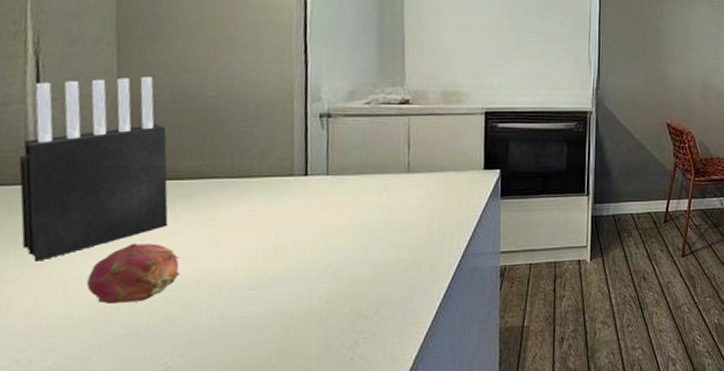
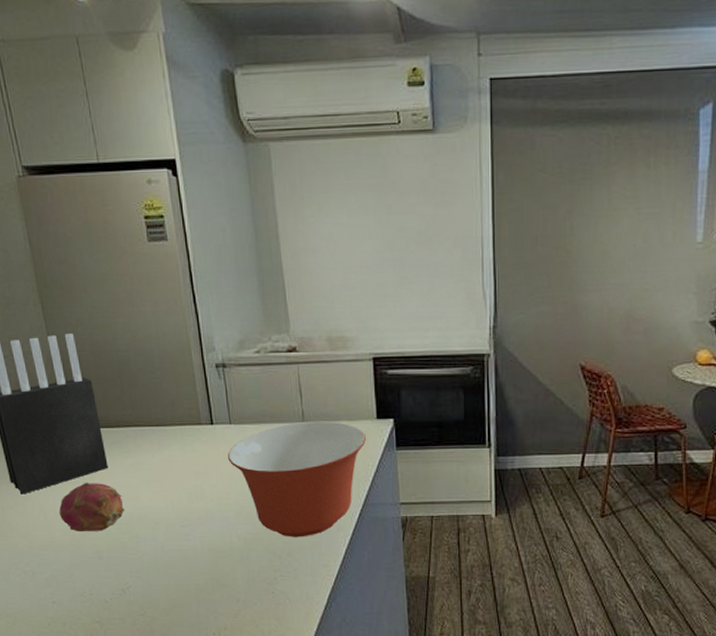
mixing bowl: none [319,171,471,294] -> present [228,421,366,537]

